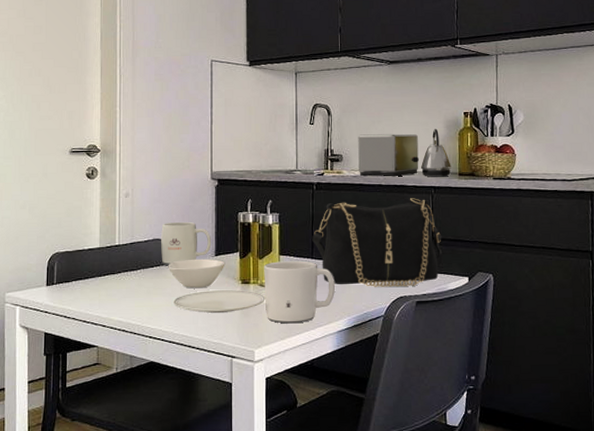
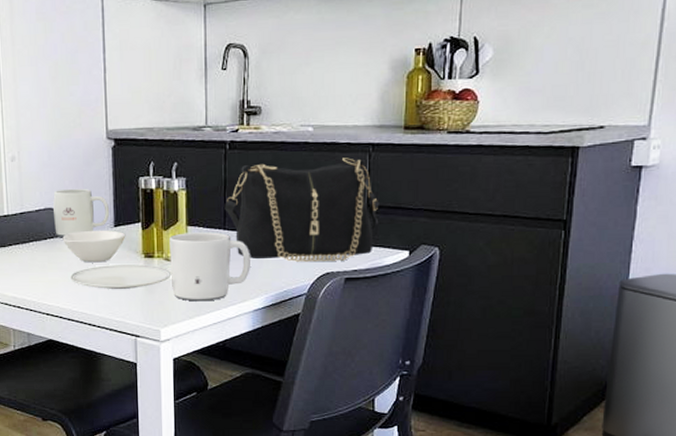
toaster: present [358,133,419,177] -> none [280,78,355,133]
kettle: present [420,128,452,177] -> none [356,70,396,132]

